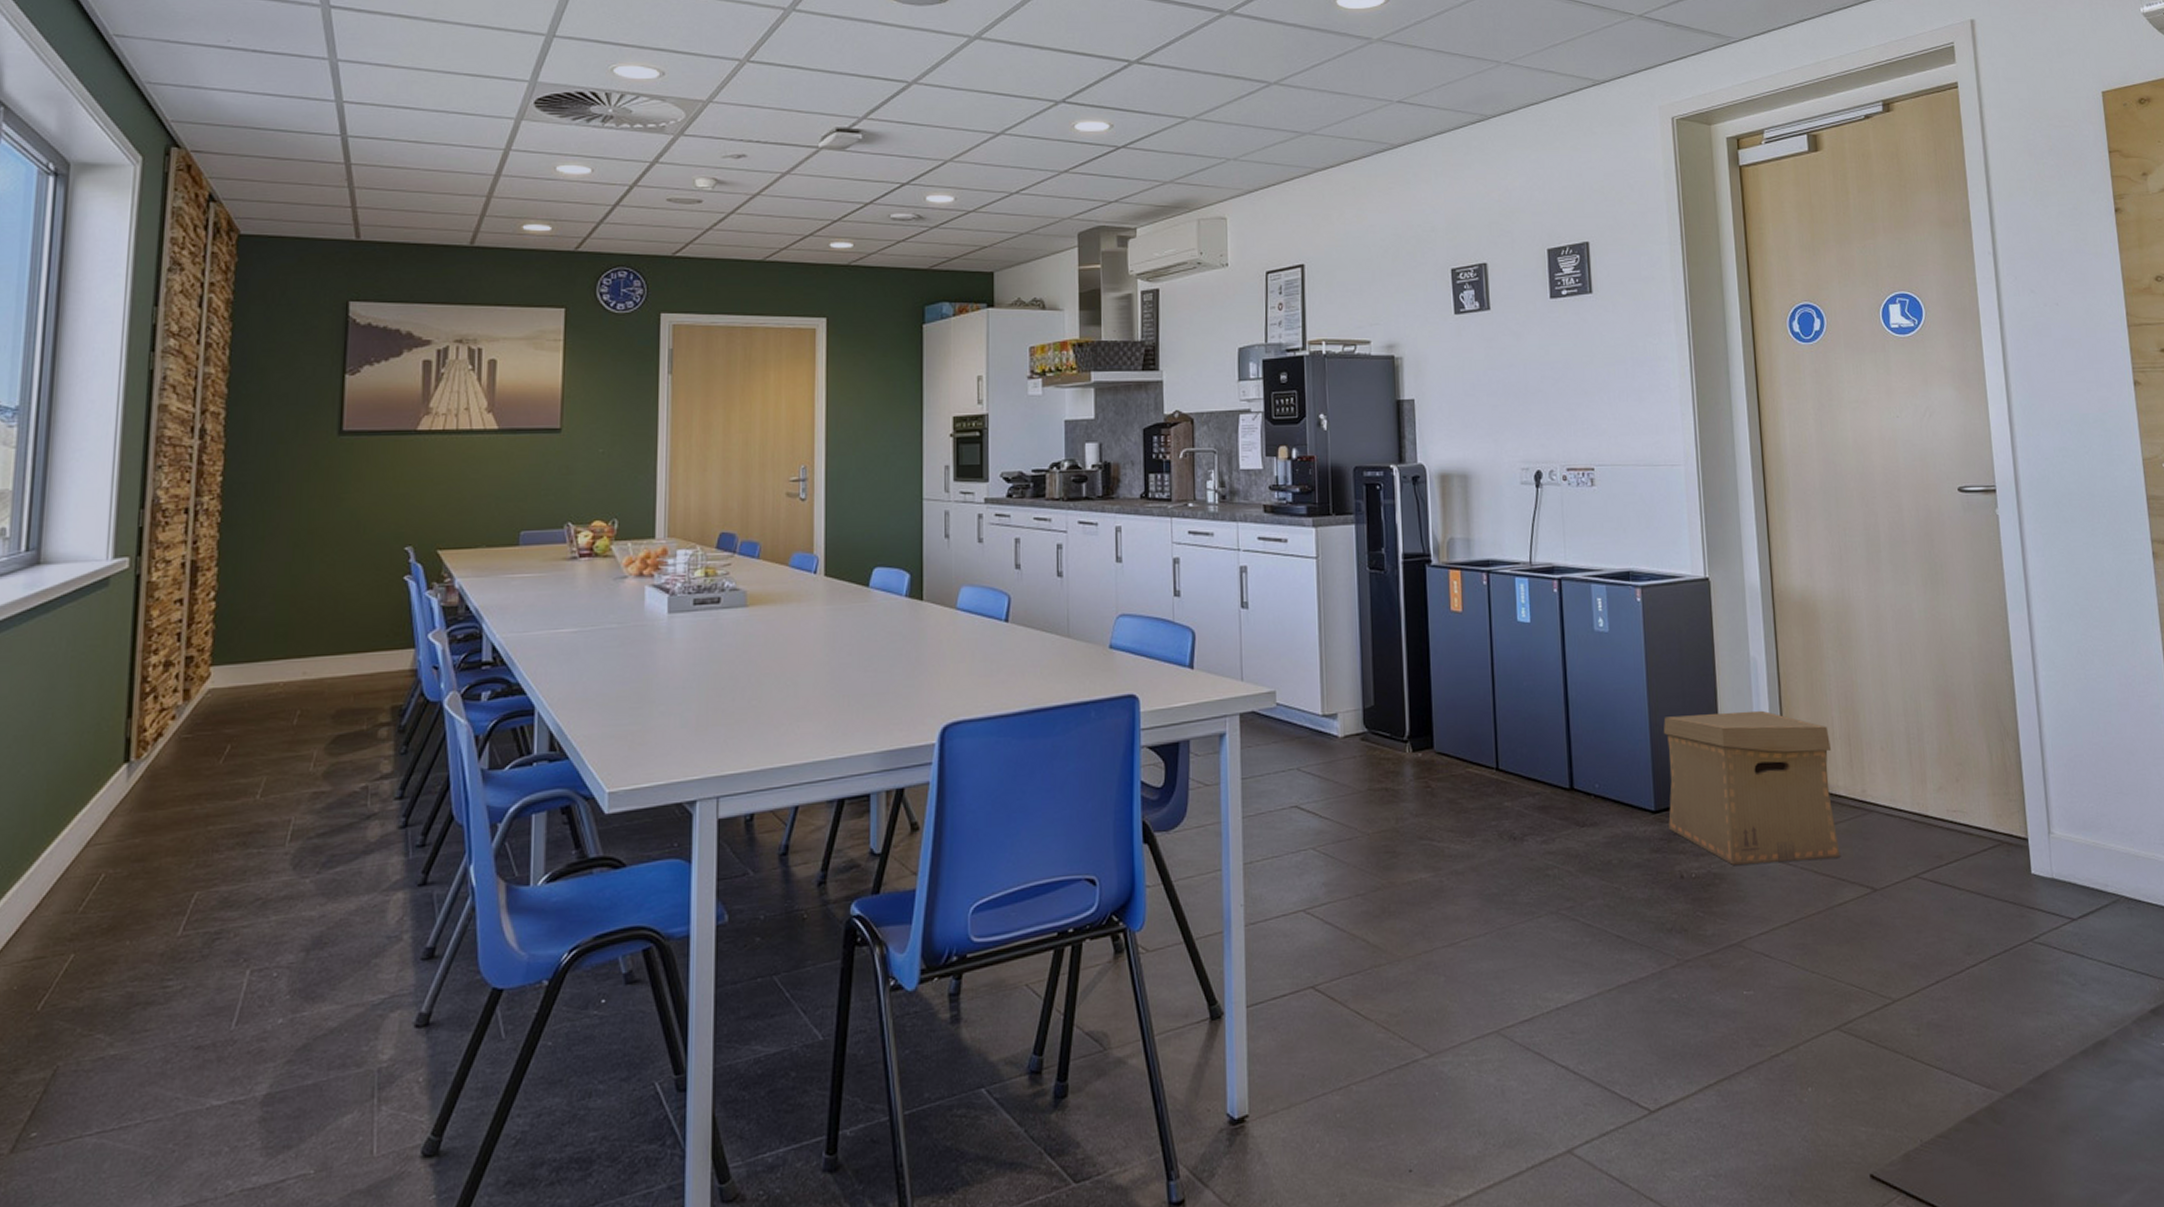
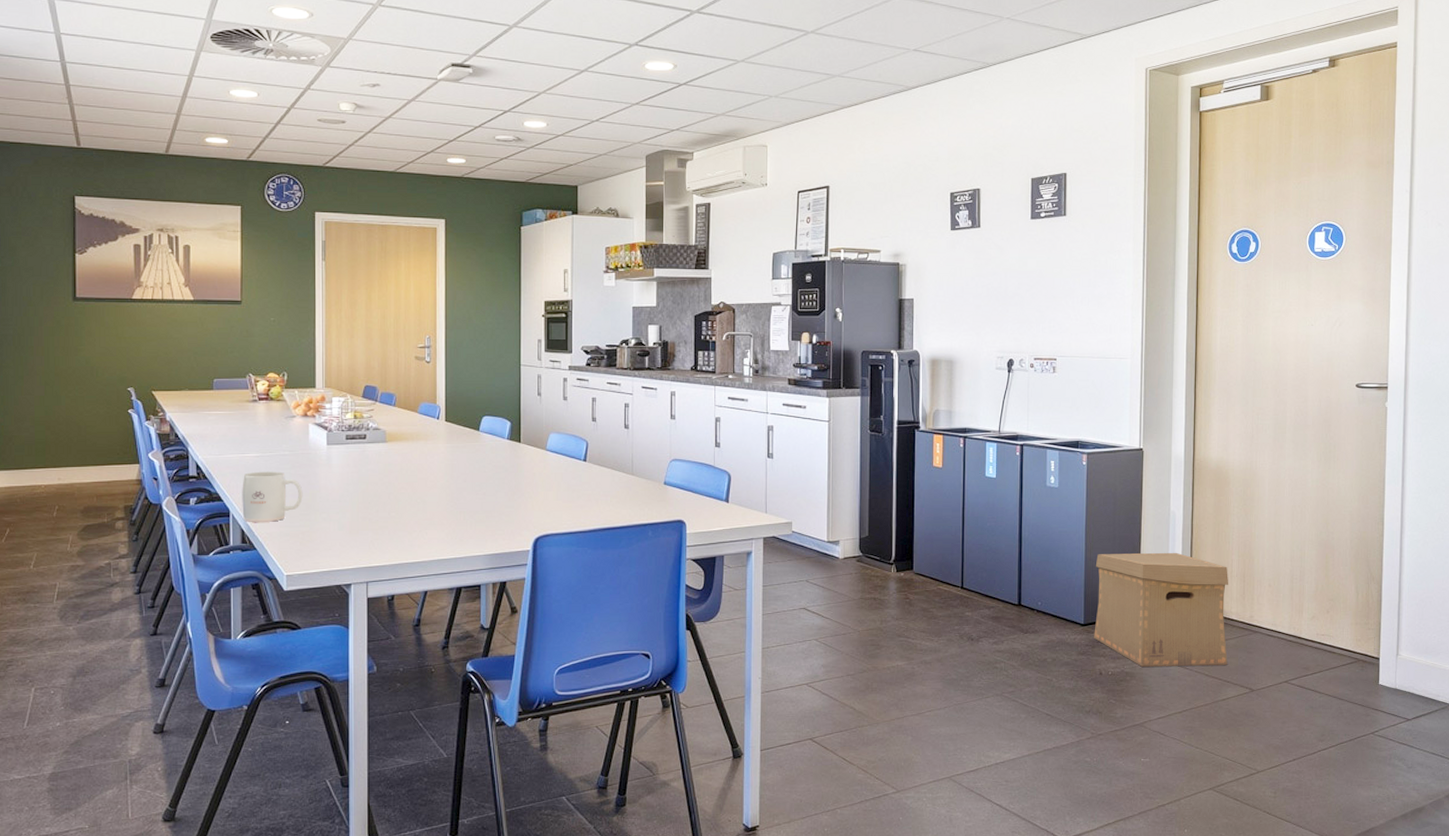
mug: none [551,651,634,722] -> present [242,471,303,522]

